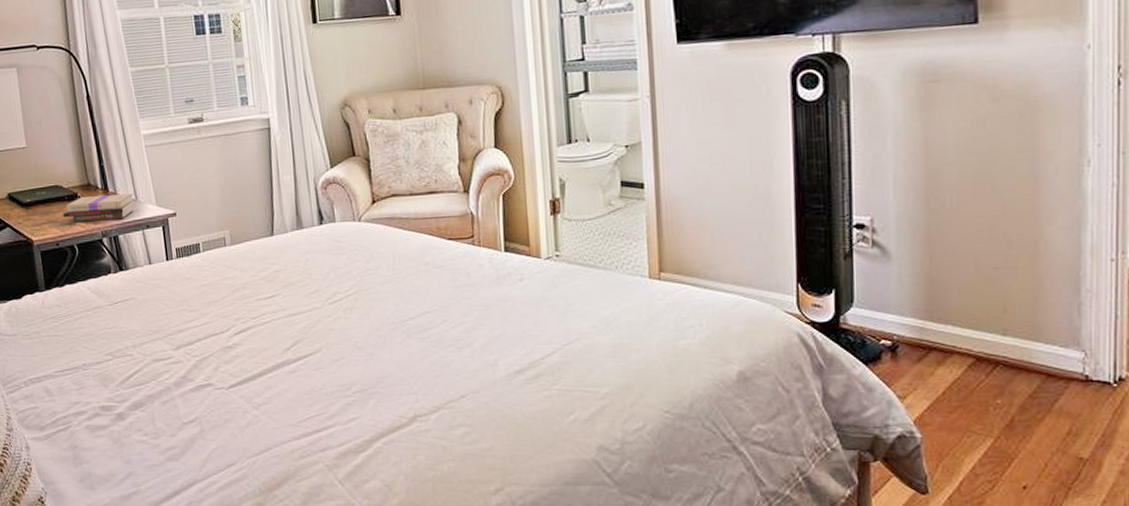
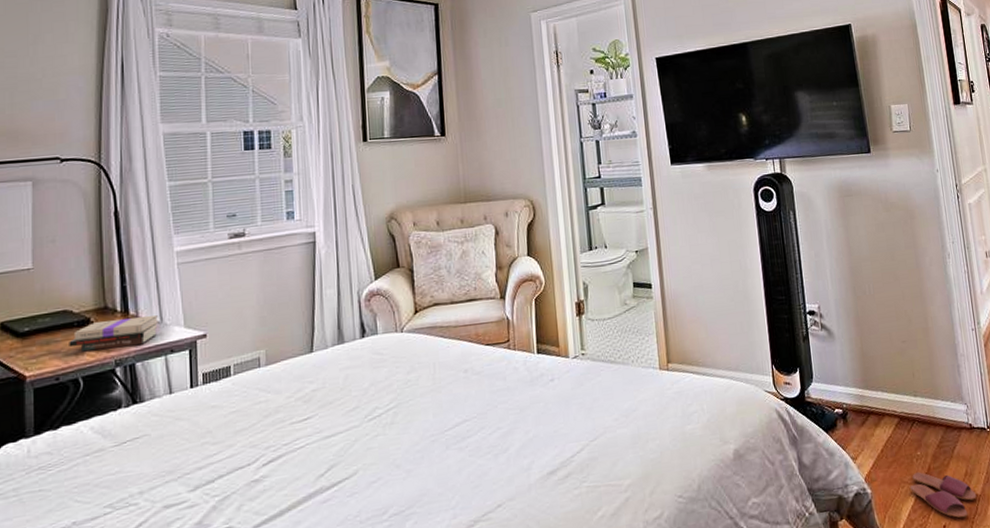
slippers: none [978,422,1082,482] -> present [909,471,977,518]

